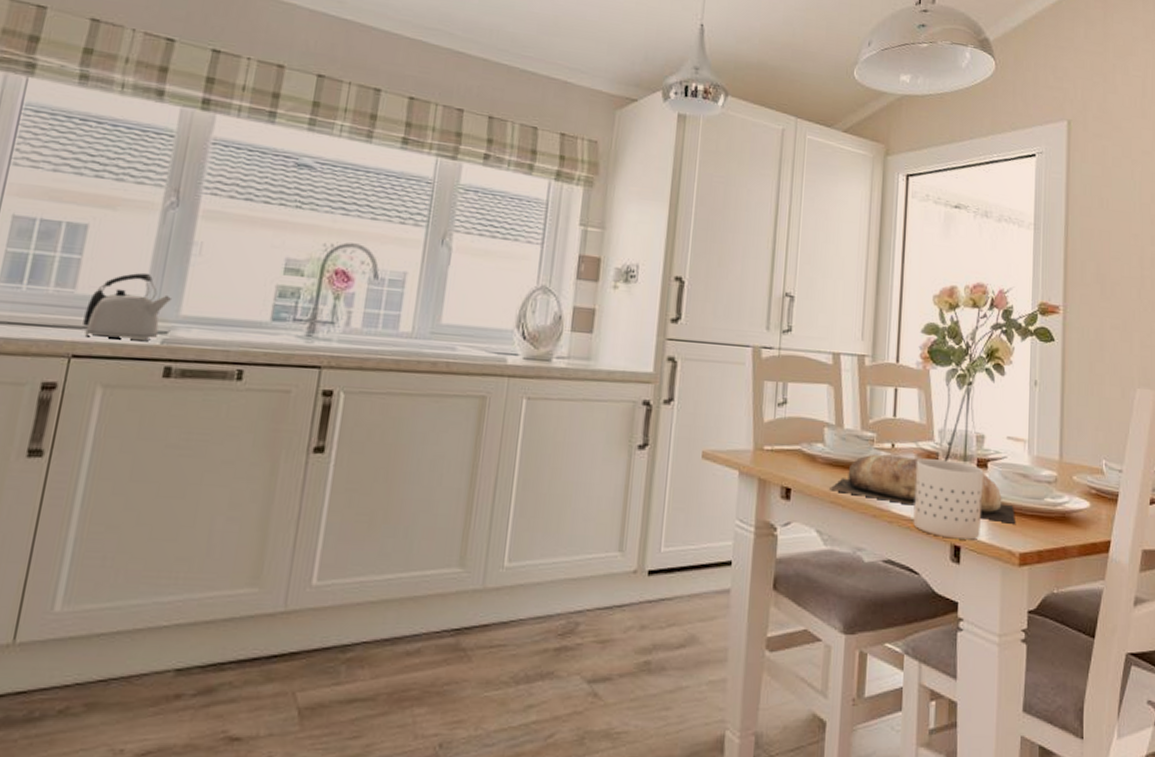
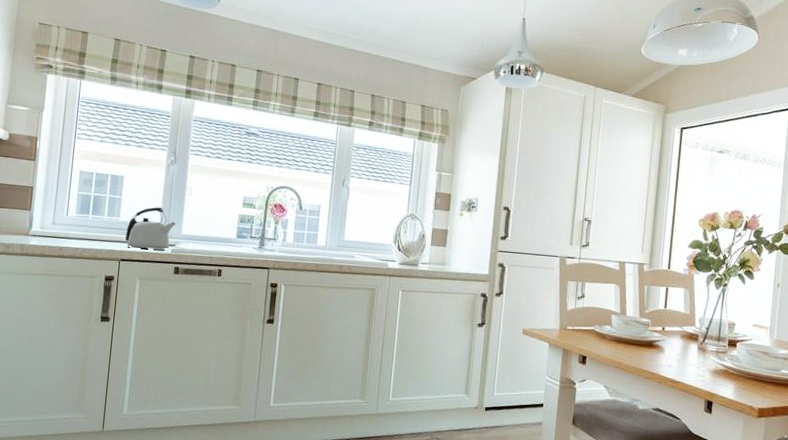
bread loaf: present [830,454,1015,524] -> none [615,334,757,388]
mug: present [913,458,984,540] -> none [677,338,733,397]

